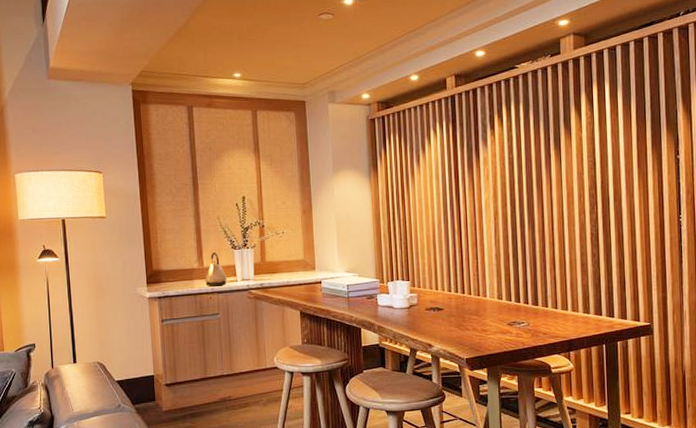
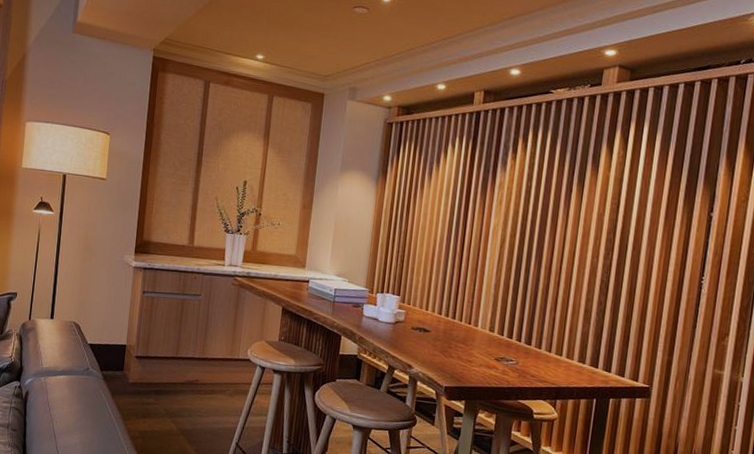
kettle: present [204,252,227,288] -> none [192,232,215,268]

